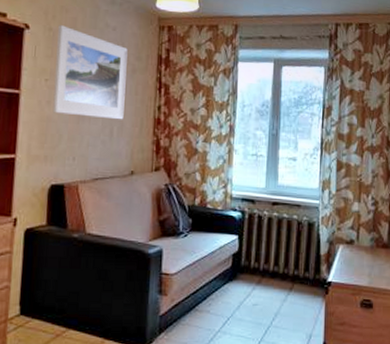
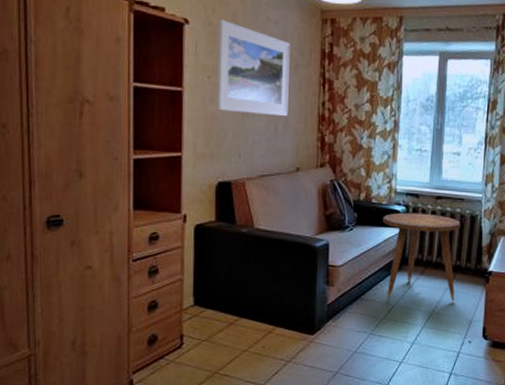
side table: none [218,218,298,314] -> present [382,212,461,302]

